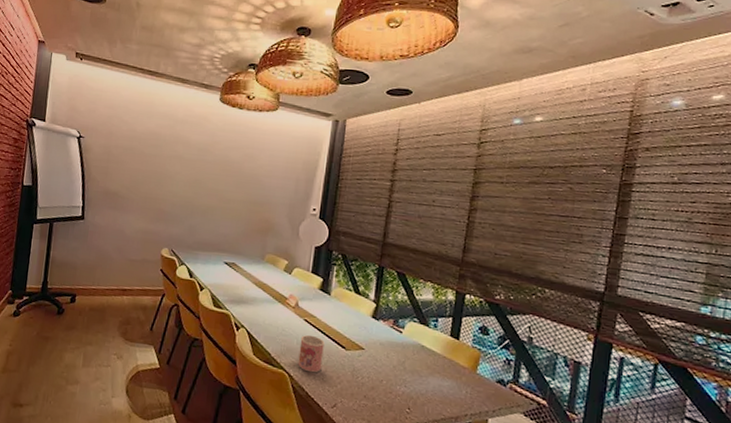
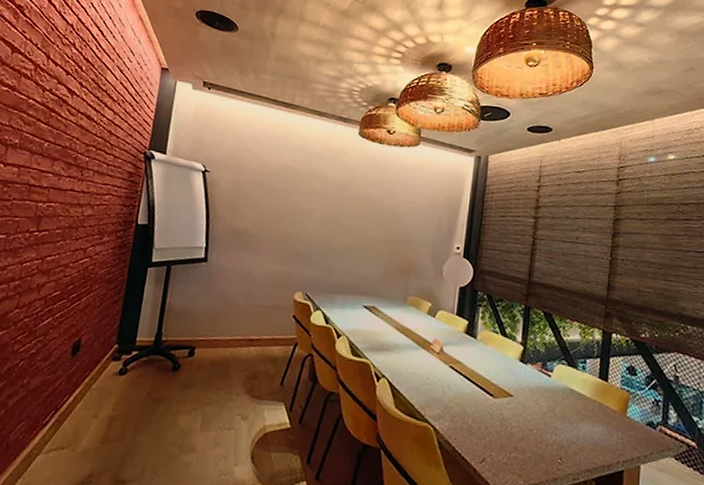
mug: present [298,334,325,373] -> none [443,382,471,425]

